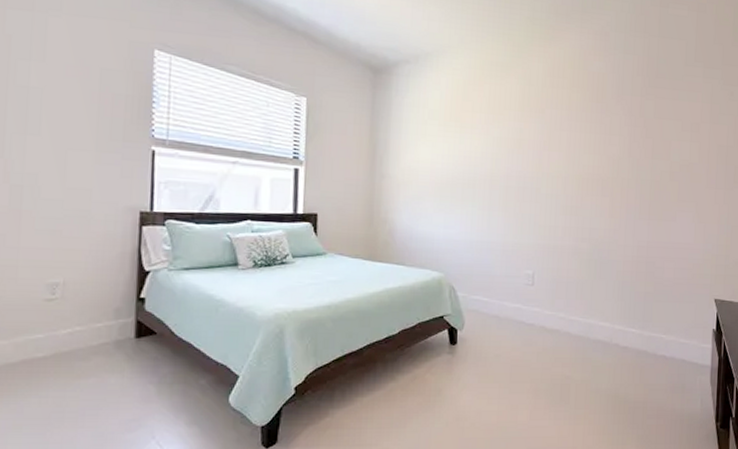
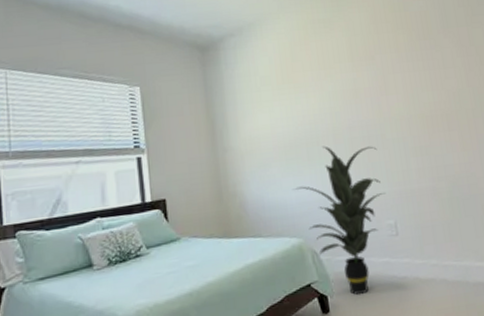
indoor plant: none [442,189,530,332] -> present [293,146,386,295]

